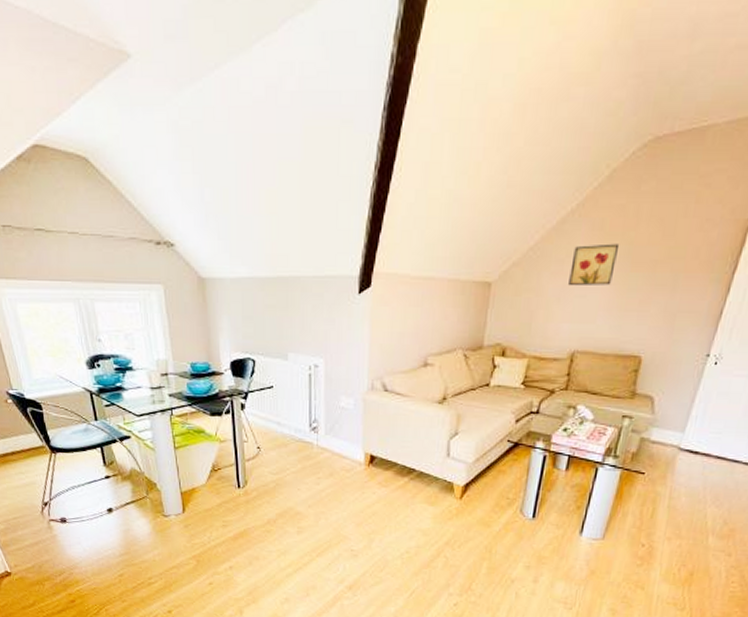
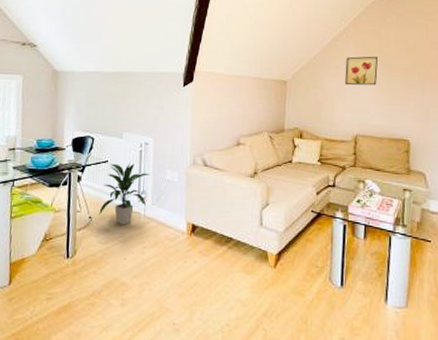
indoor plant: none [268,387,322,456] -> present [99,162,150,225]

